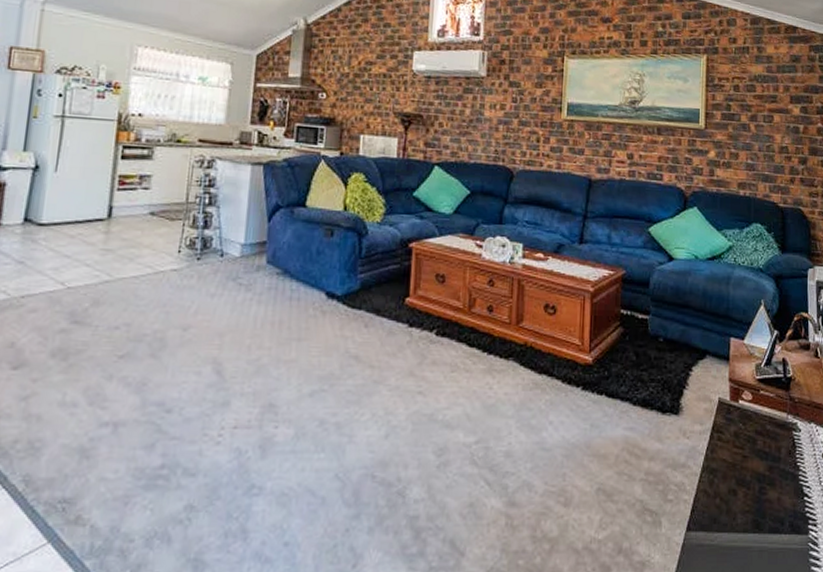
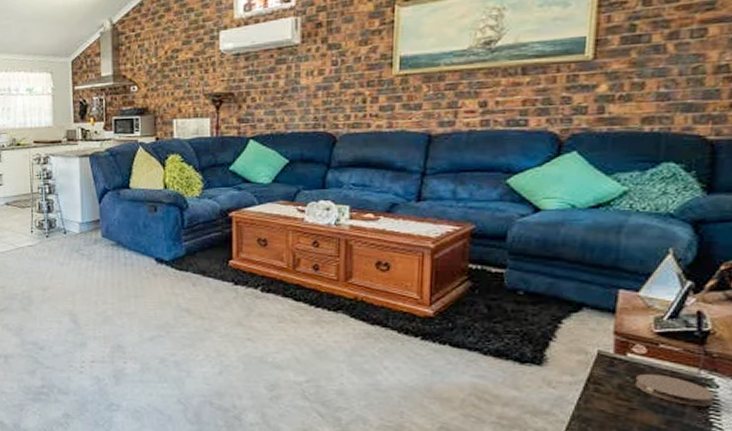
coaster: none [745,420,799,450] -> present [634,373,716,406]

